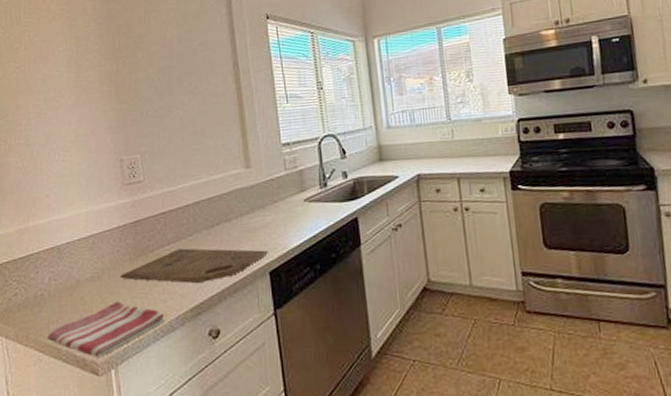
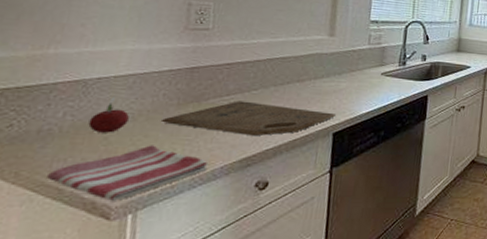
fruit: none [67,259,95,294] -> present [88,97,129,133]

